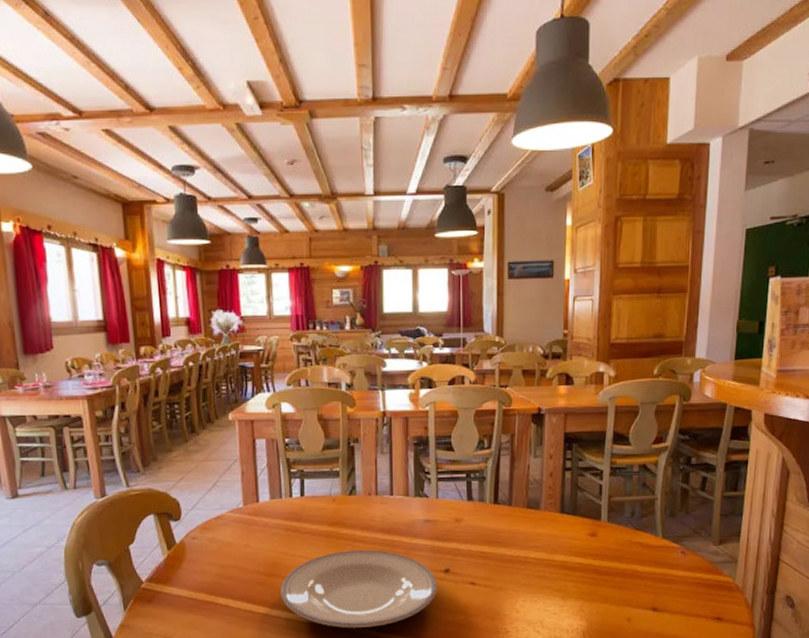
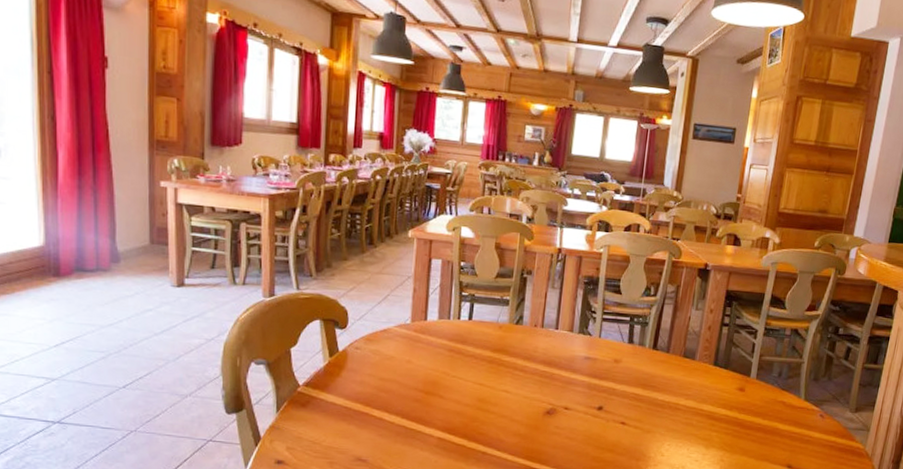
plate: present [280,549,437,628] -> none [436,377,589,455]

